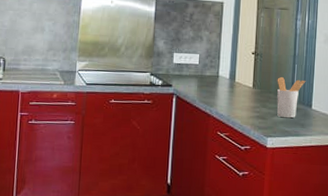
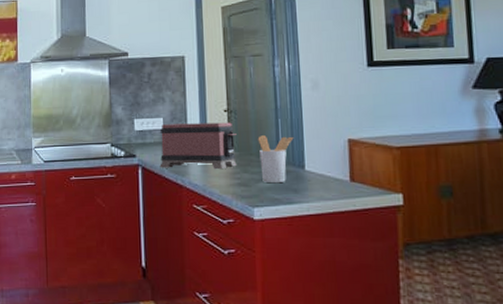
toaster: none [192,60,260,104] -> present [160,122,237,170]

